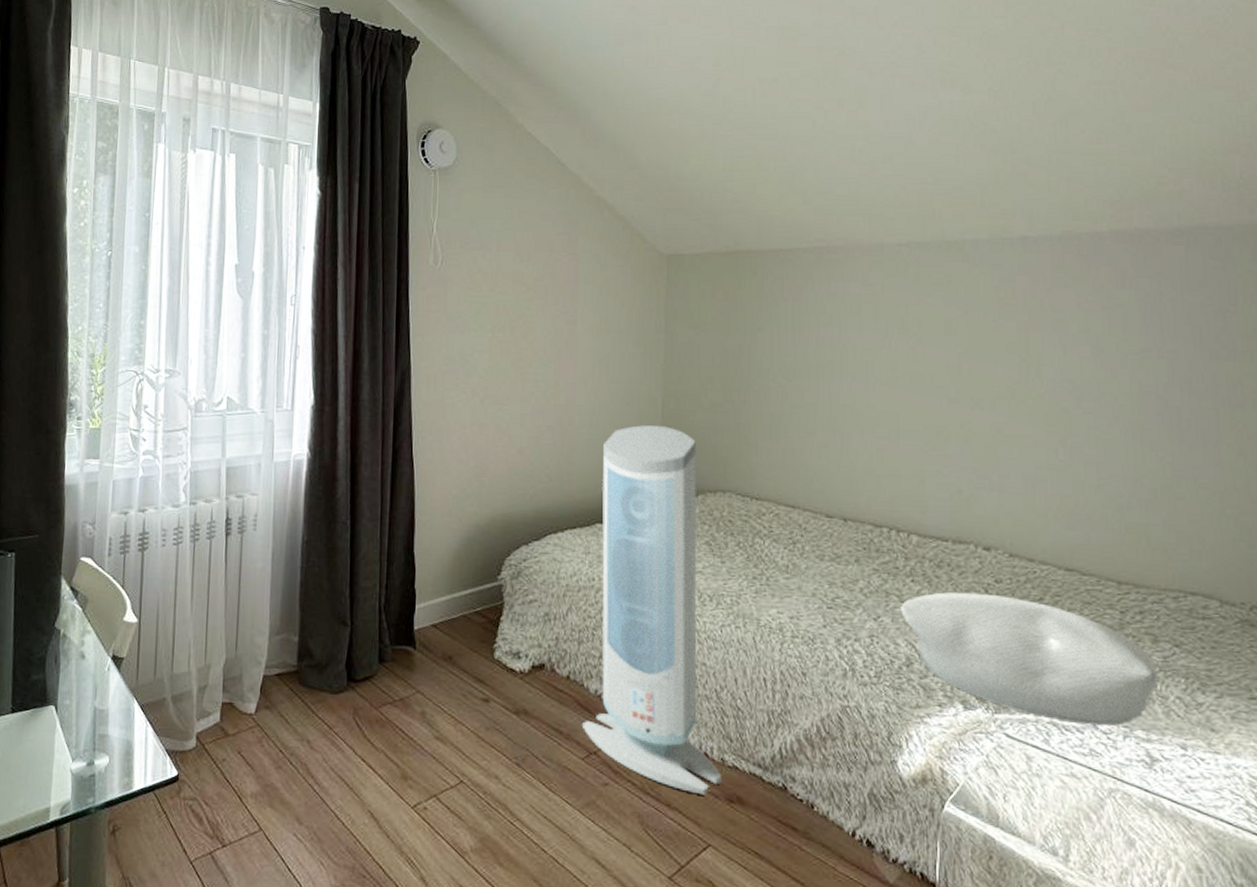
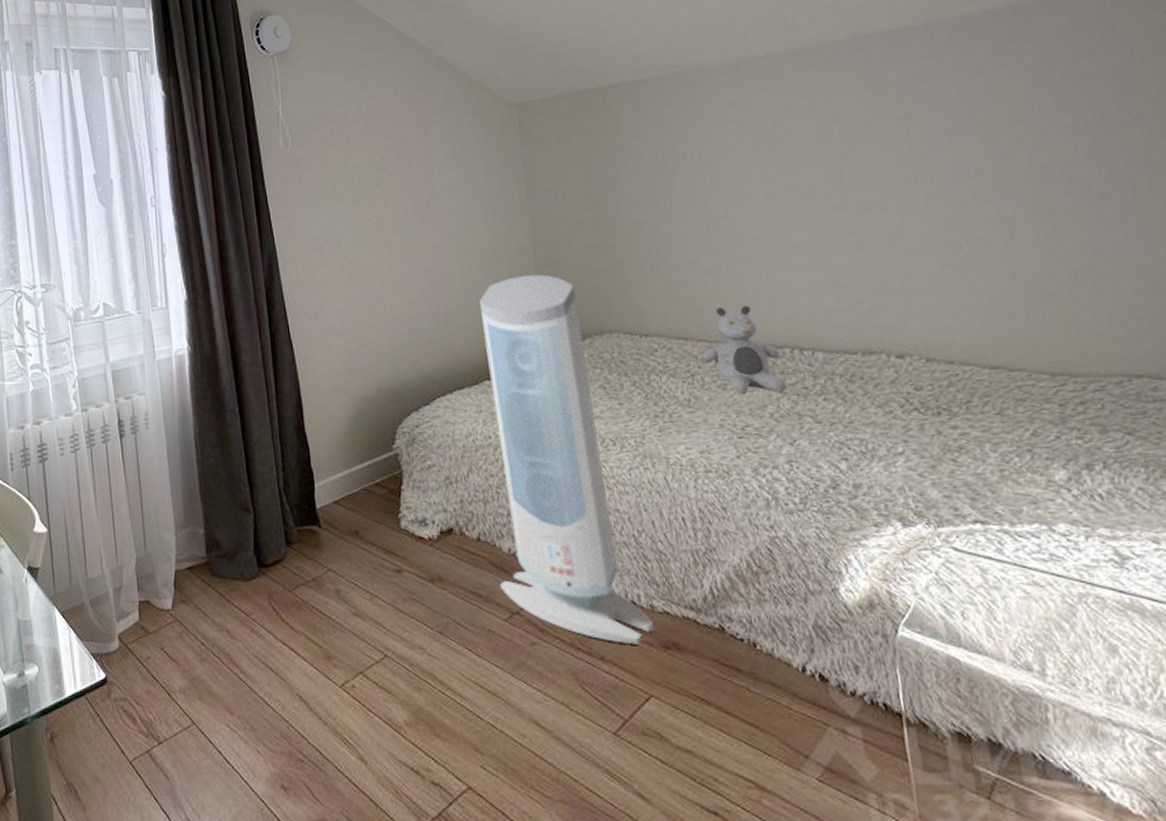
teddy bear: none [804,479,880,569] -> present [700,305,787,394]
pillow: present [901,591,1158,726] -> none [816,403,1115,529]

